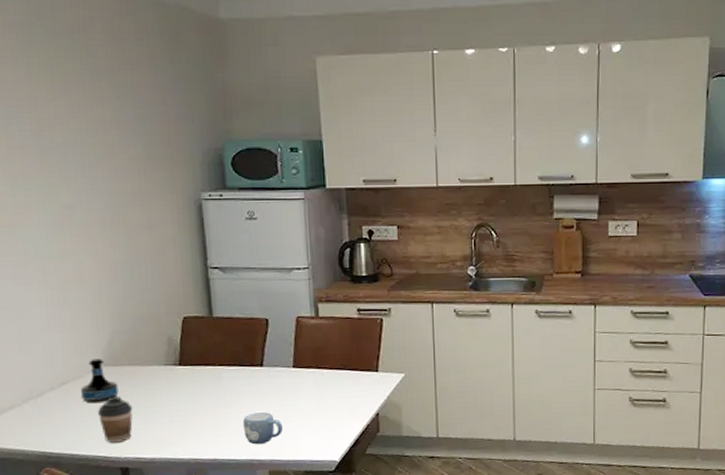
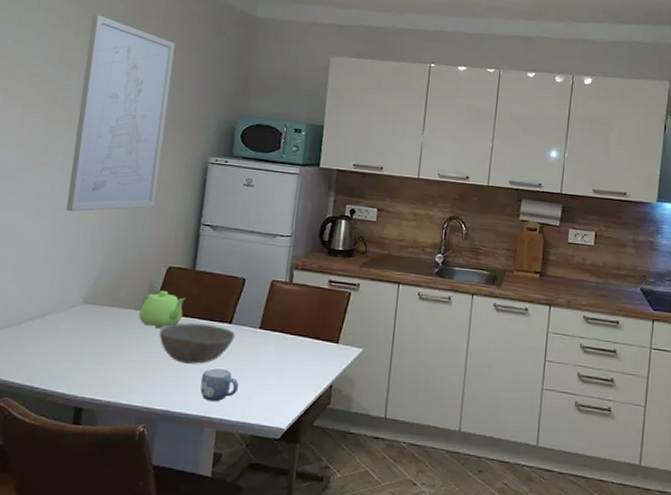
wall art: none [27,40,153,273] -> present [66,14,176,212]
tequila bottle: present [80,358,119,403] -> none [56,295,93,339]
coffee cup: present [97,397,133,443] -> none [66,334,102,381]
teapot: none [163,342,210,382] -> present [139,291,186,329]
bowl: none [190,370,270,412] -> present [159,323,236,364]

